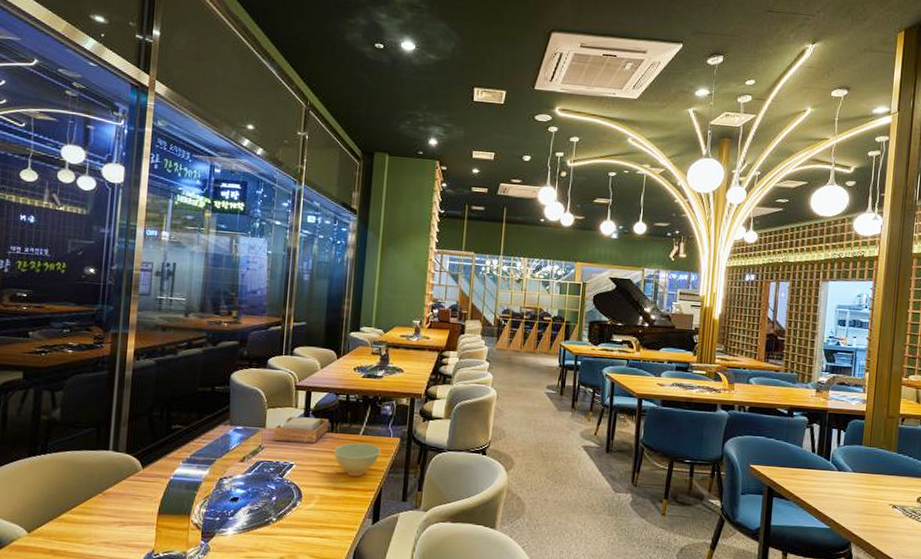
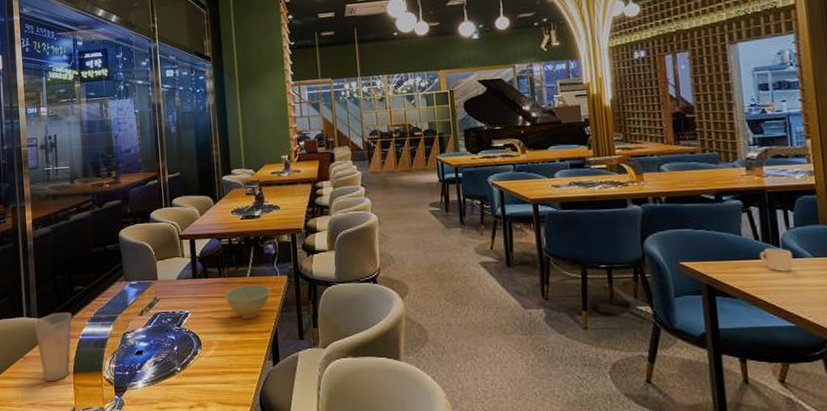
cup: none [120,449,166,522] -> present [34,312,72,382]
napkin holder: present [273,416,329,443] -> none [165,265,217,291]
cup: none [813,460,838,482] -> present [759,248,794,272]

